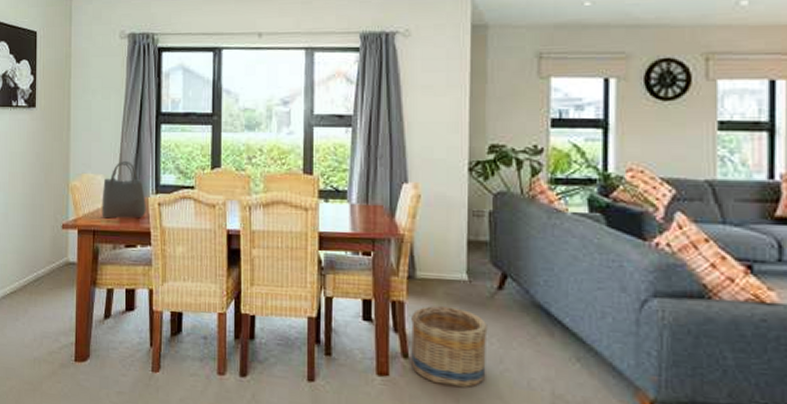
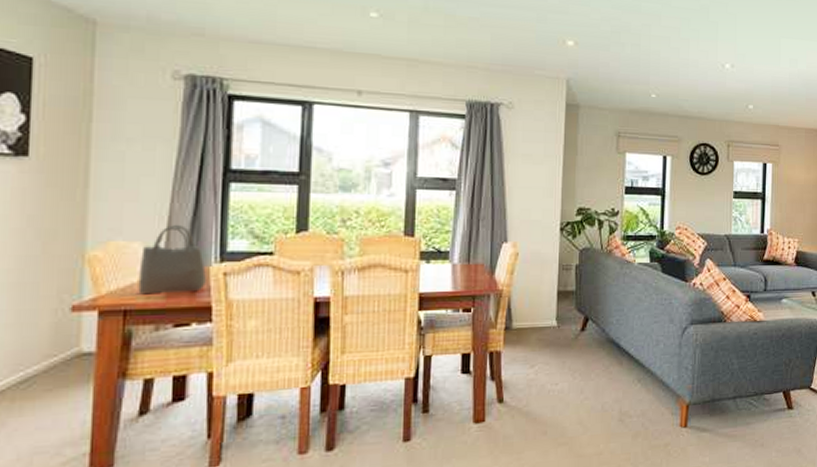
basket: present [411,306,488,387] -> none [506,351,572,421]

